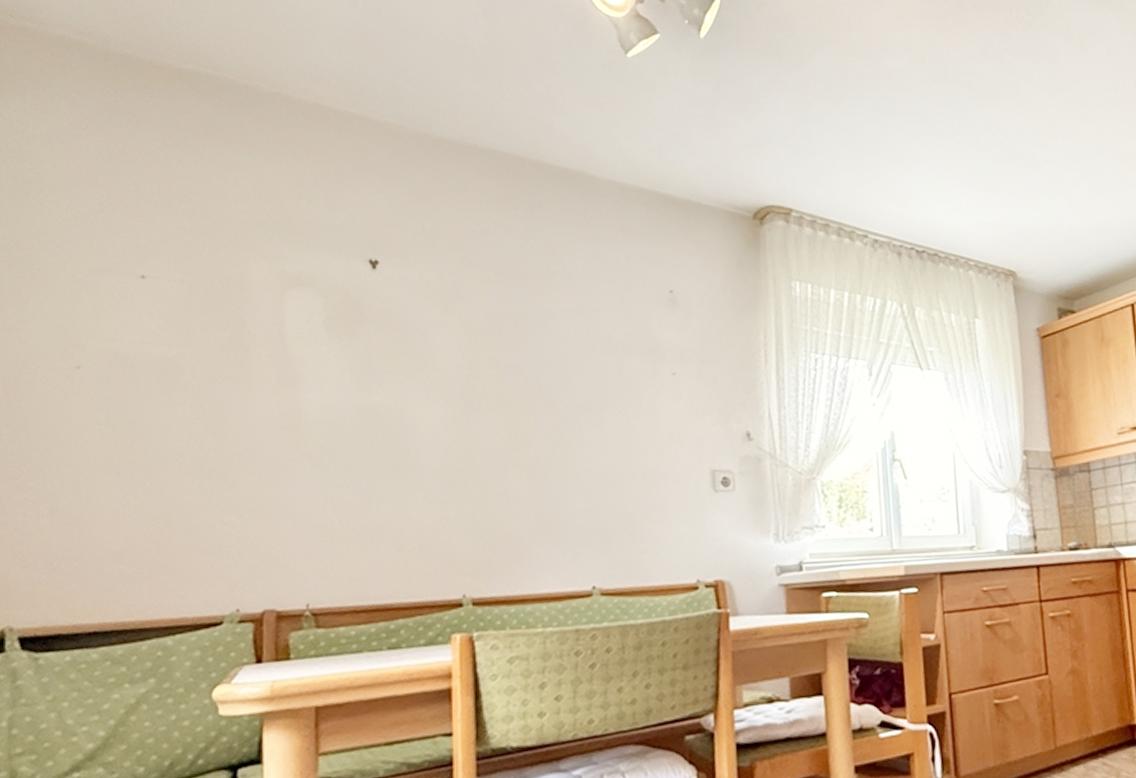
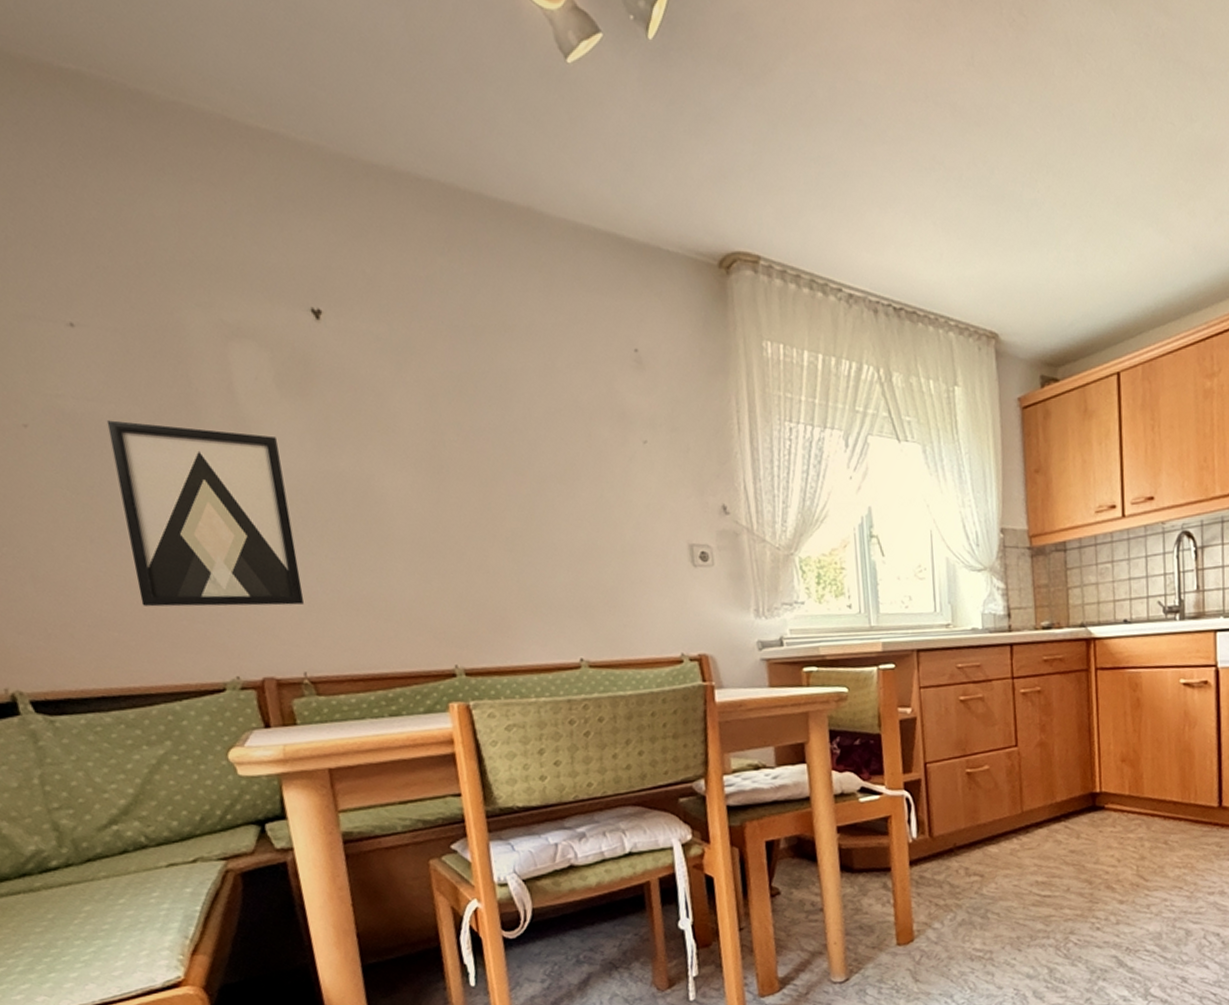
wall art: none [154,361,319,539] -> present [106,420,304,607]

